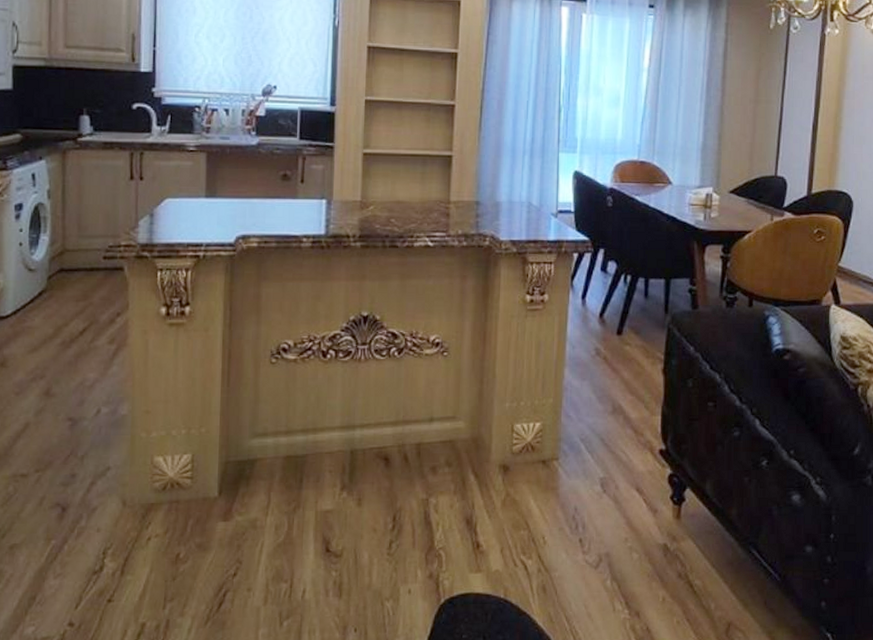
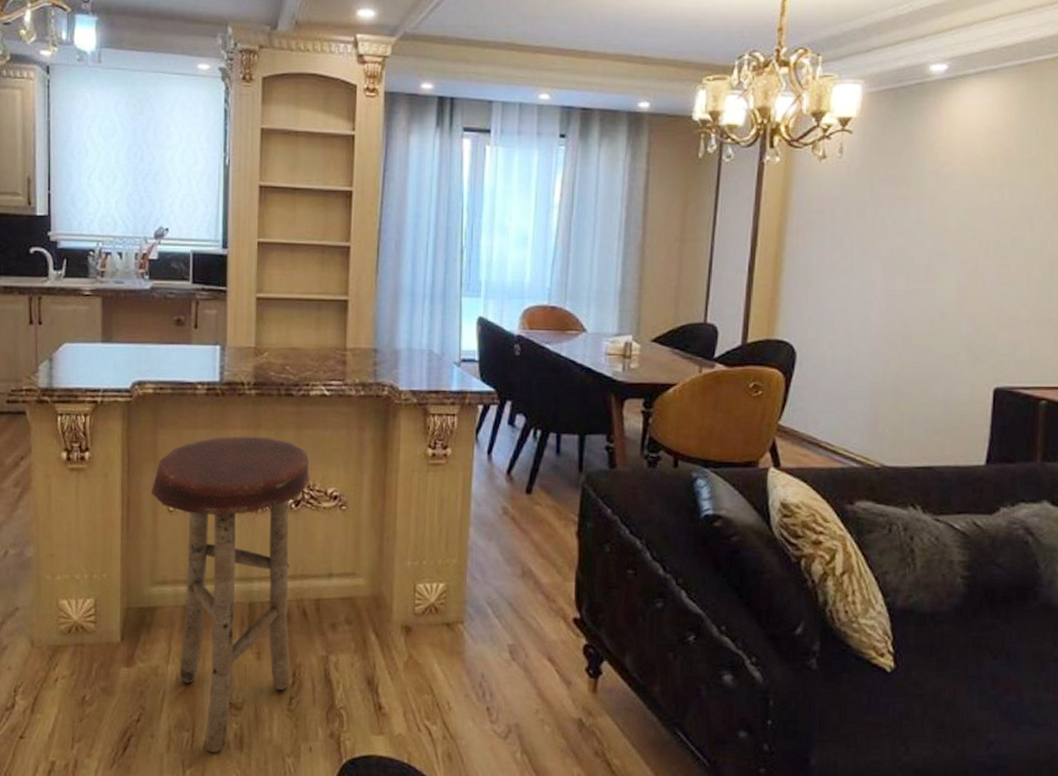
stool: none [253,287,413,602] -> present [151,436,310,753]

